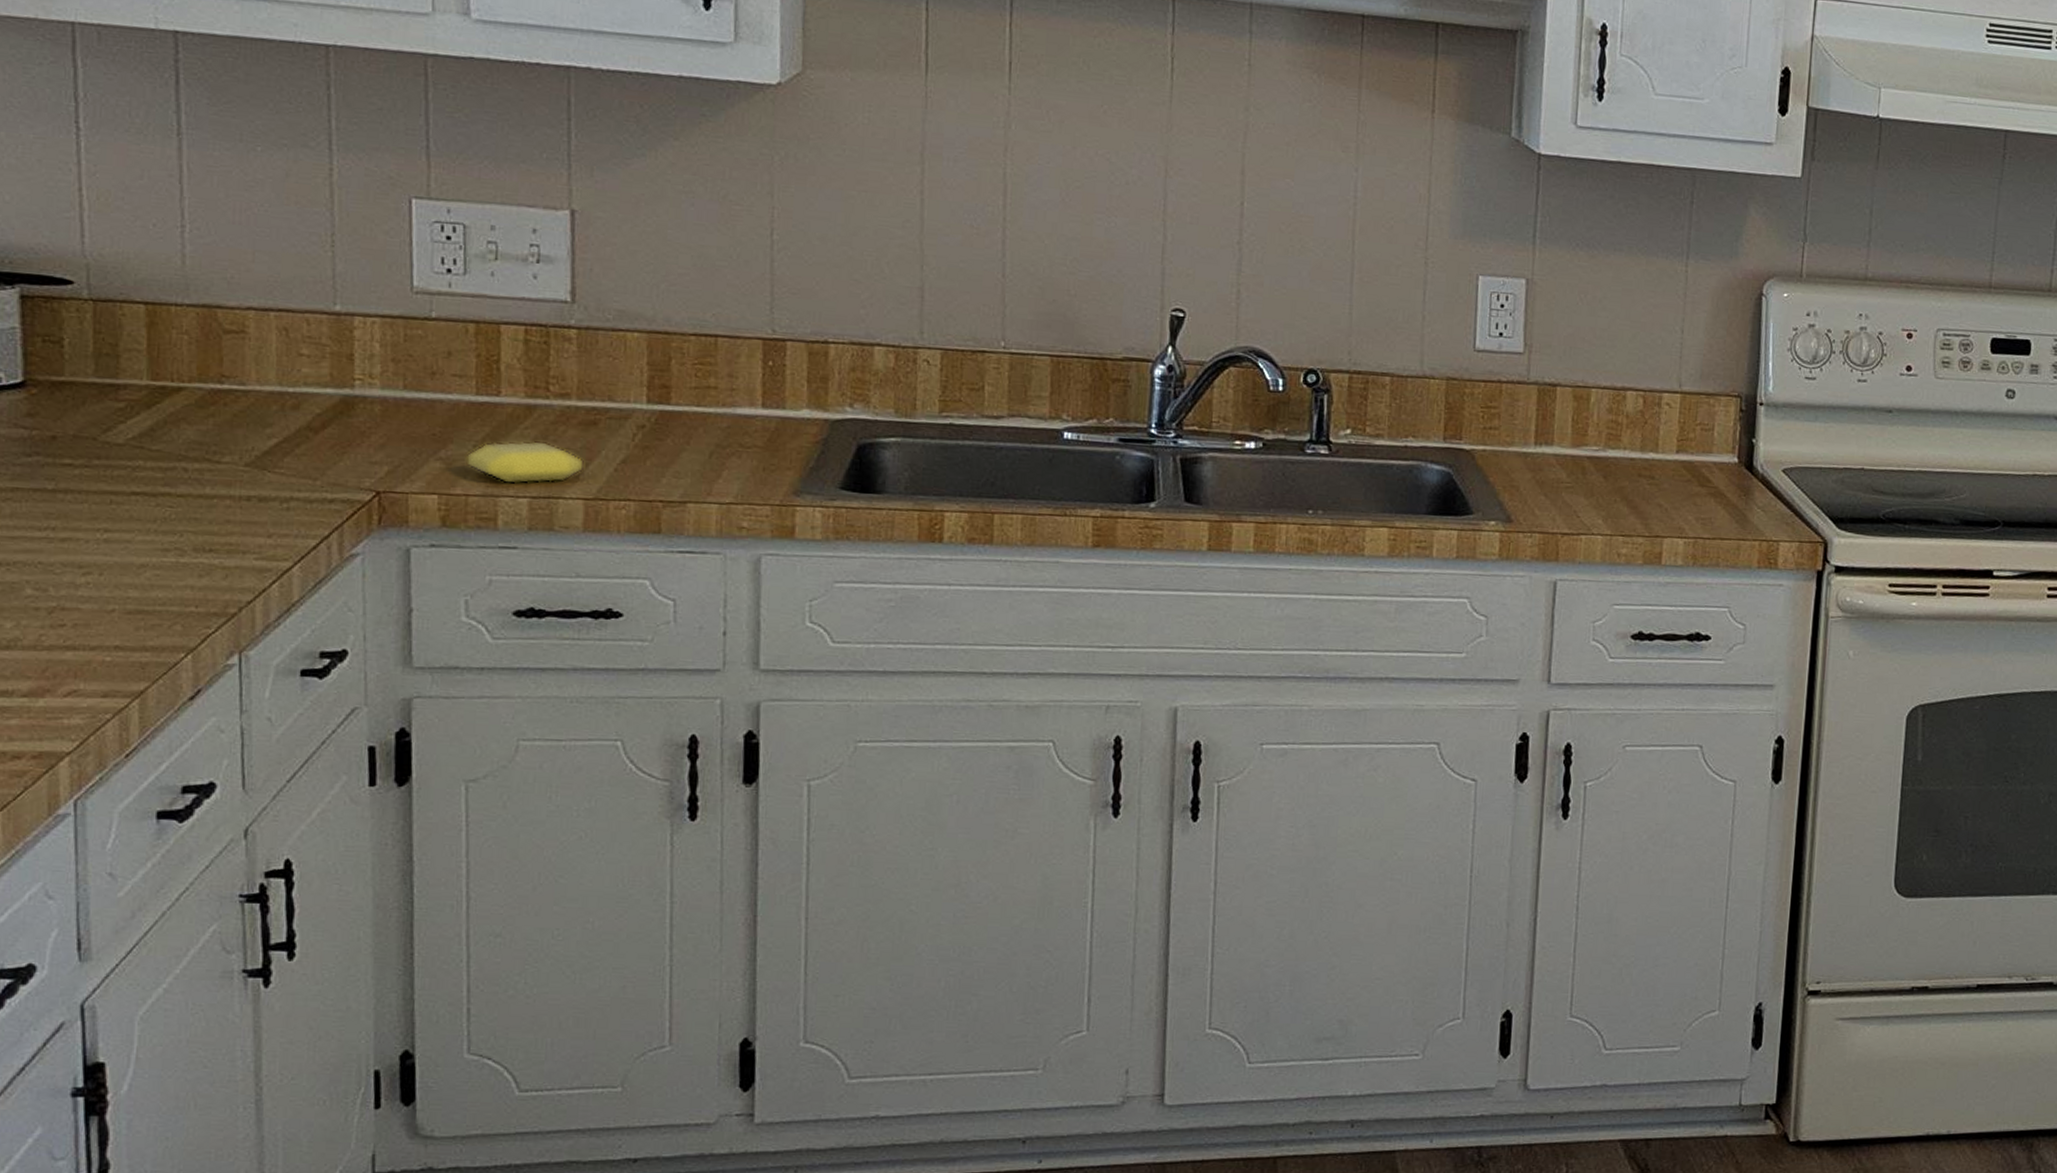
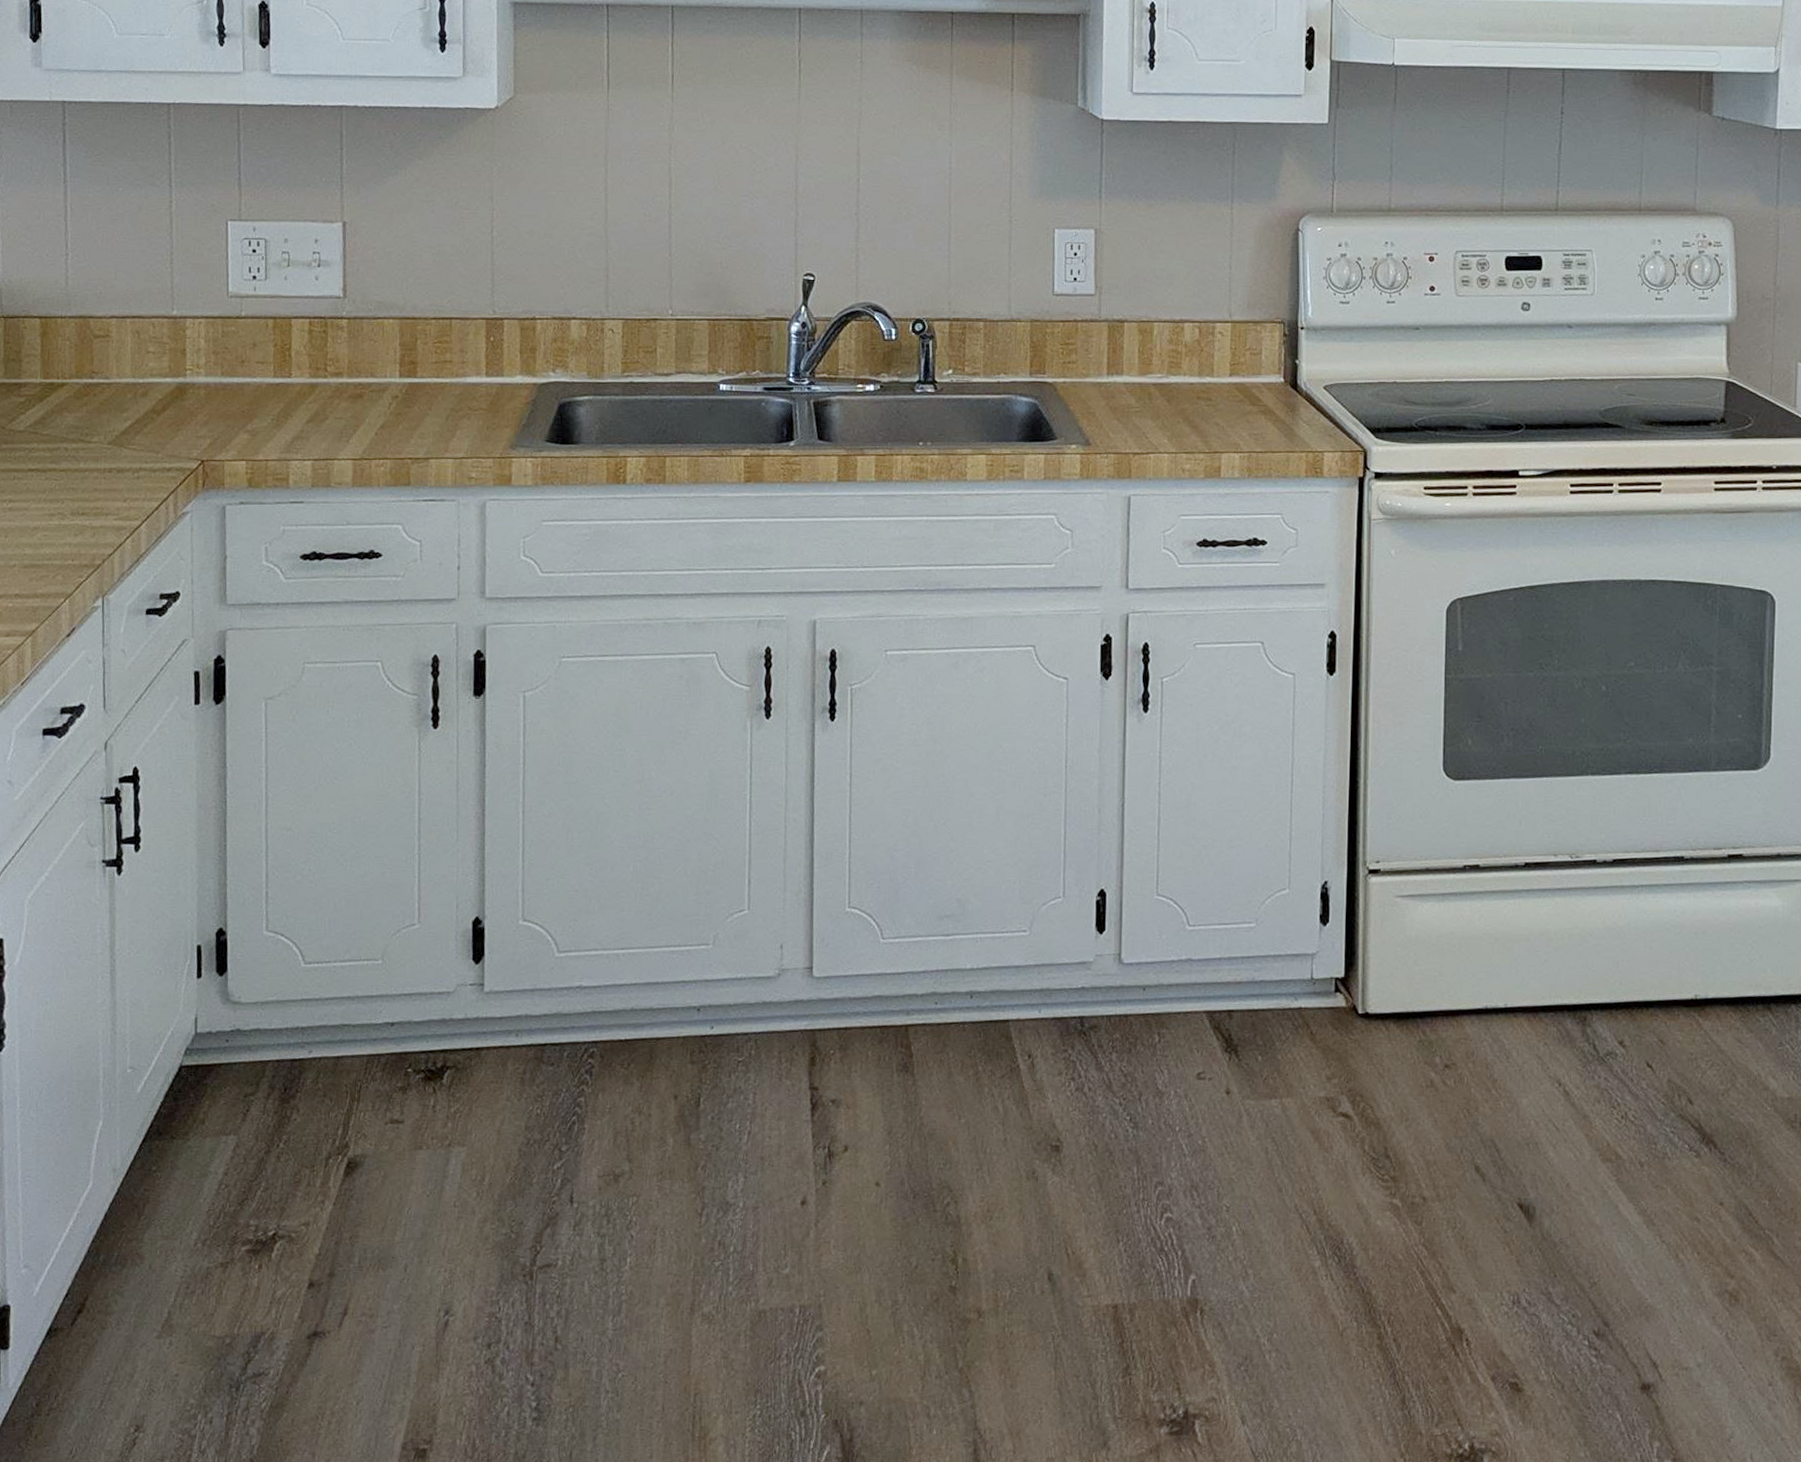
soap bar: present [465,440,585,485] -> none [265,412,354,450]

